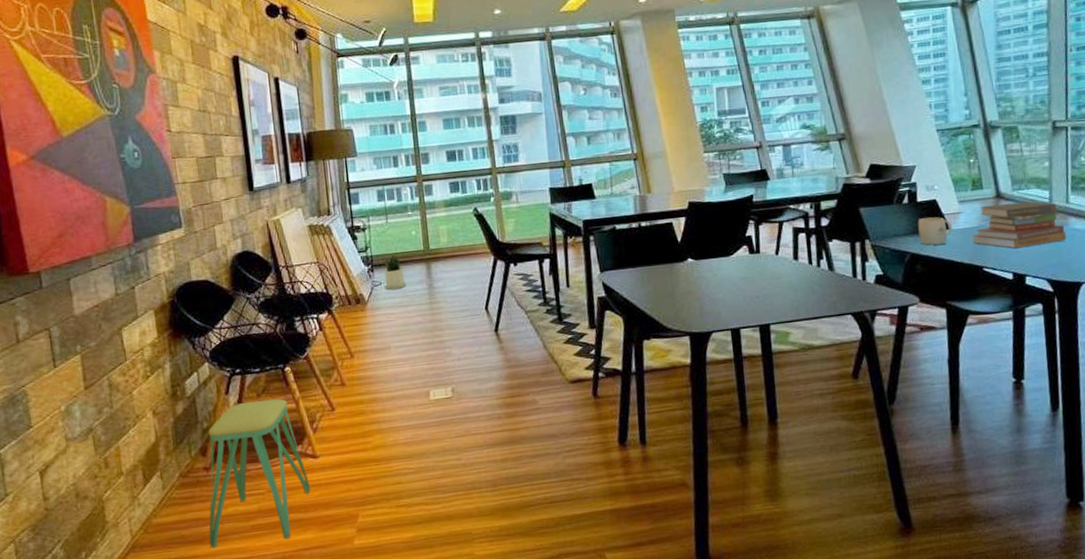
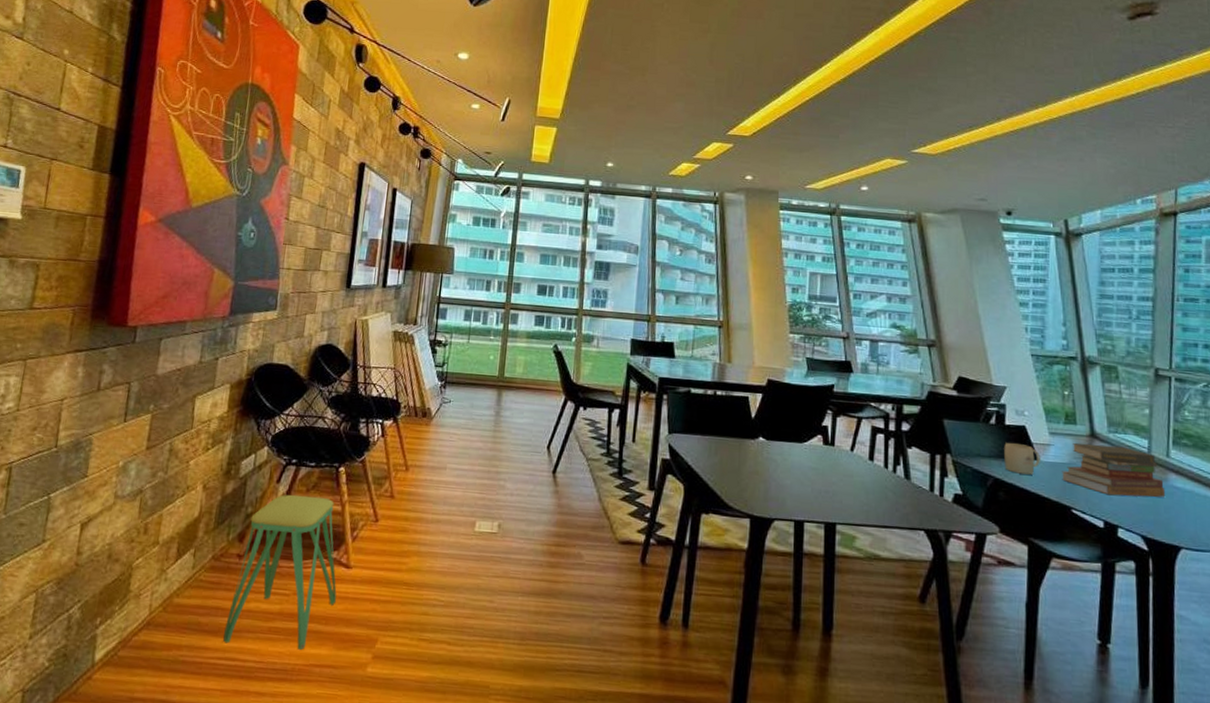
planter: present [383,254,406,290] -> none [453,375,475,411]

